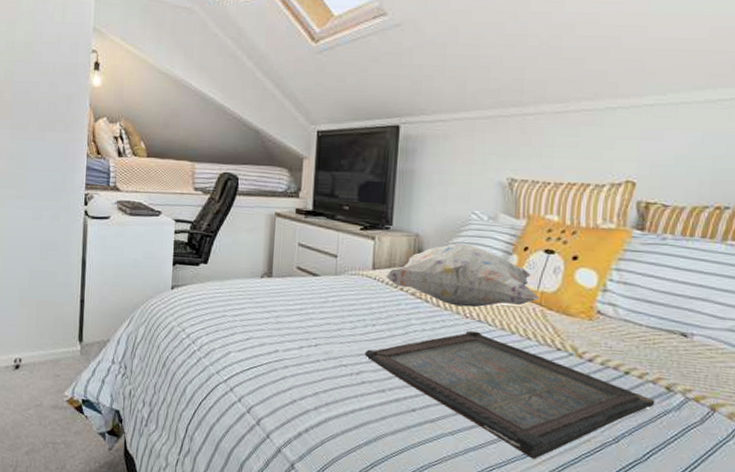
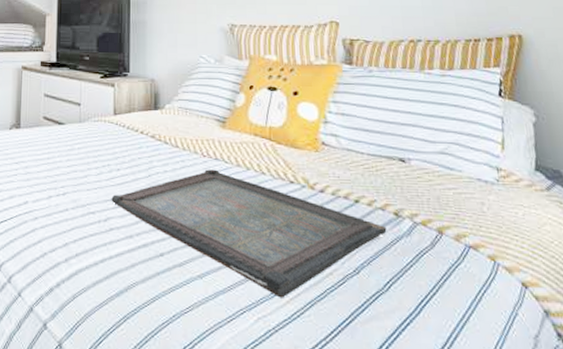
decorative pillow: present [385,243,540,308] -> none [125,85,269,146]

